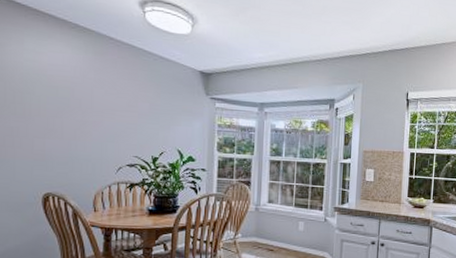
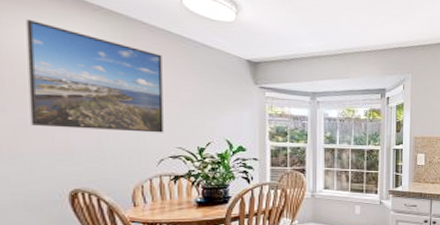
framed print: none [16,37,125,142] -> present [26,18,164,133]

